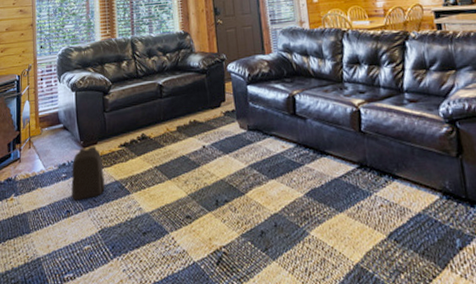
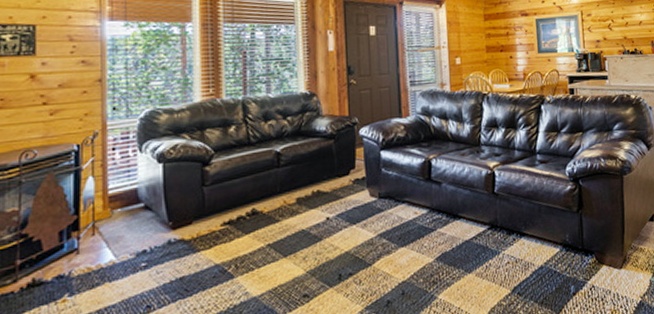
backpack: present [71,146,105,201] -> none [154,226,201,293]

